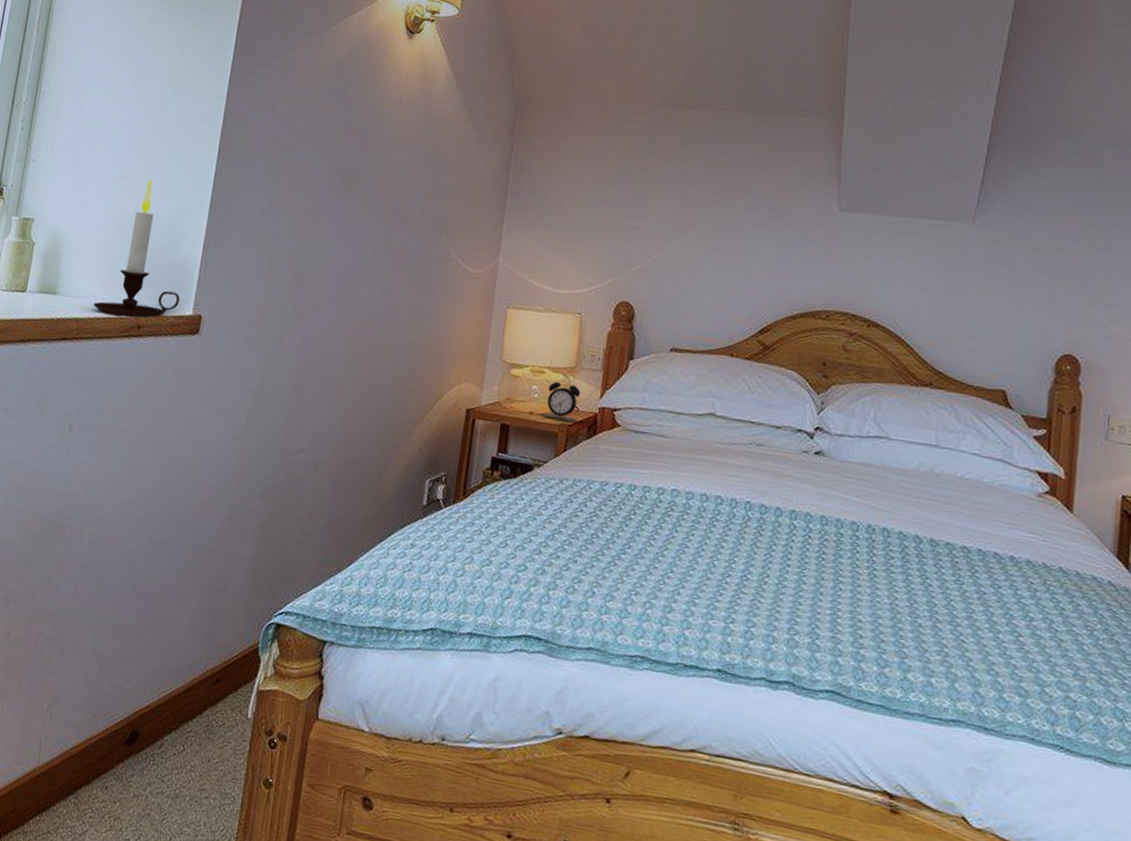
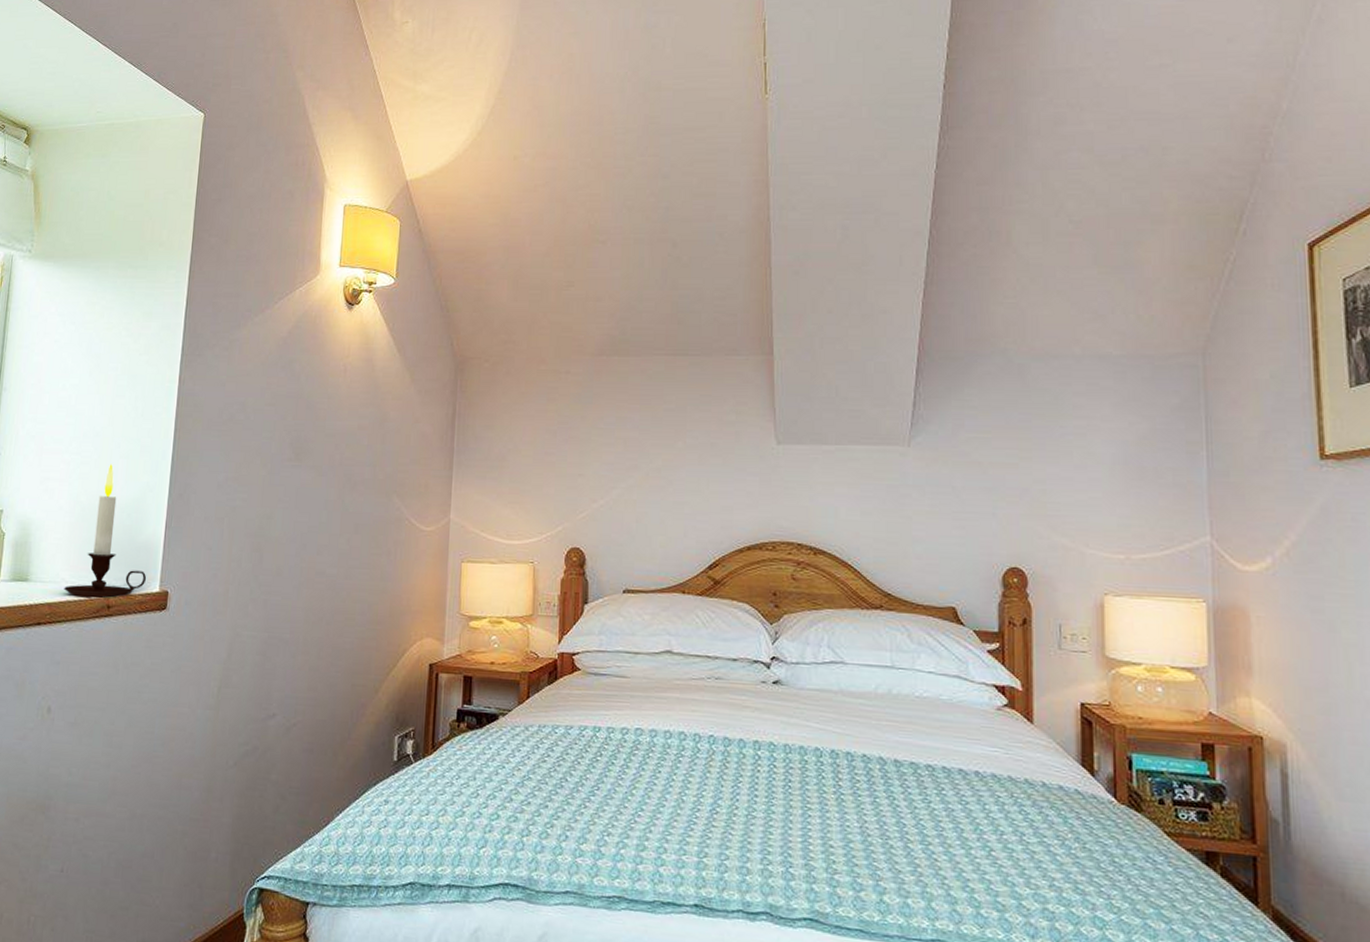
alarm clock: present [540,379,581,422] -> none [501,628,539,669]

